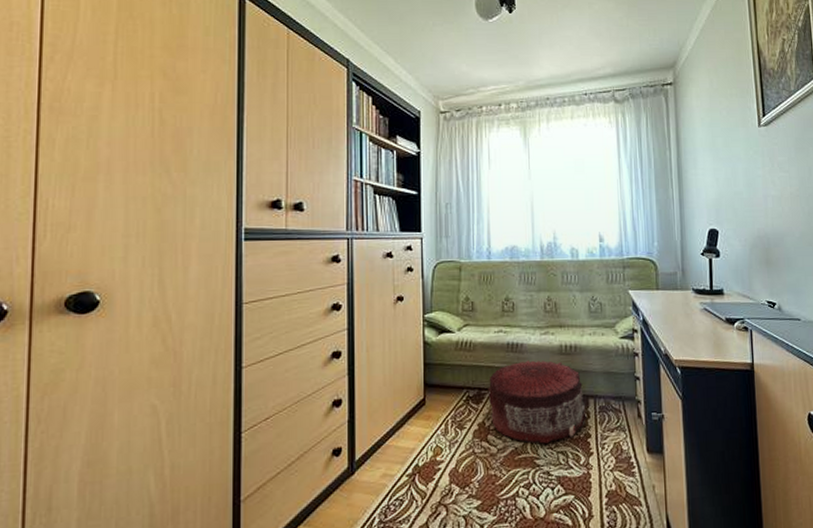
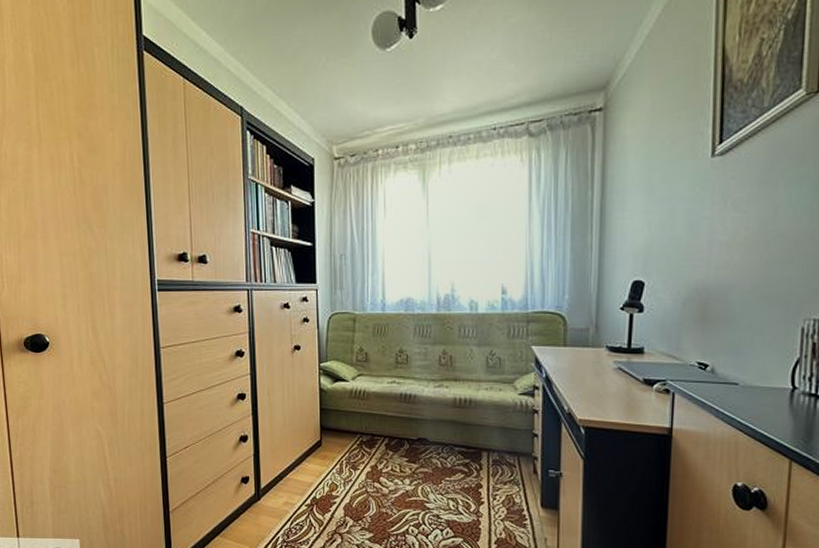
pouf: present [487,360,588,444] -> none [380,411,480,490]

